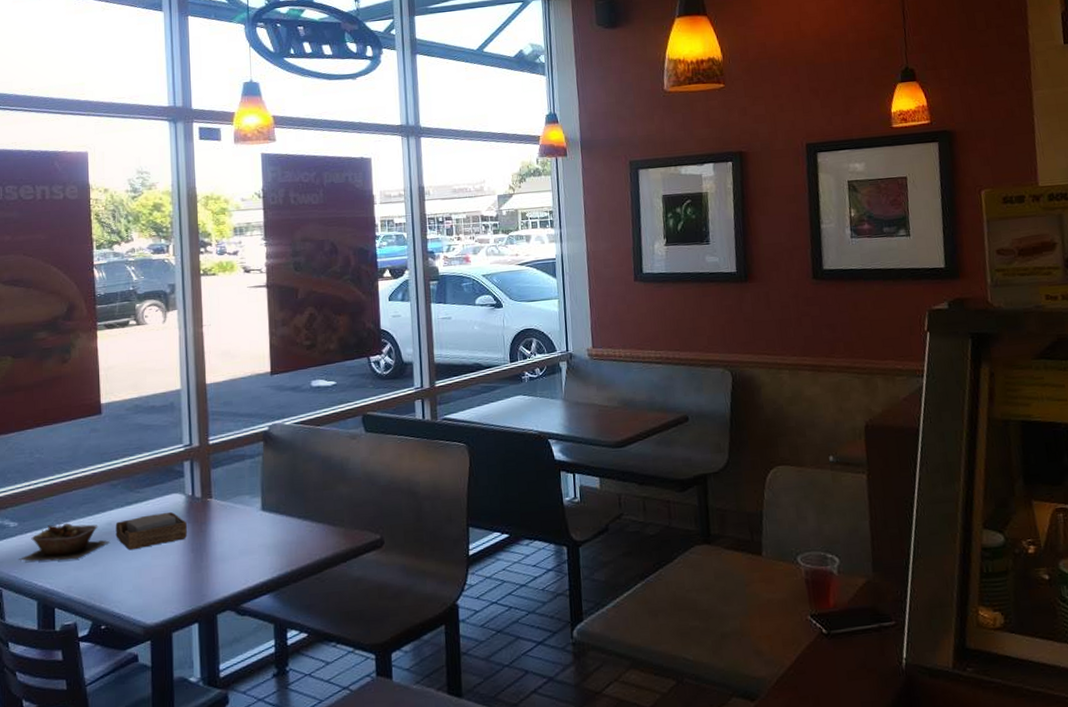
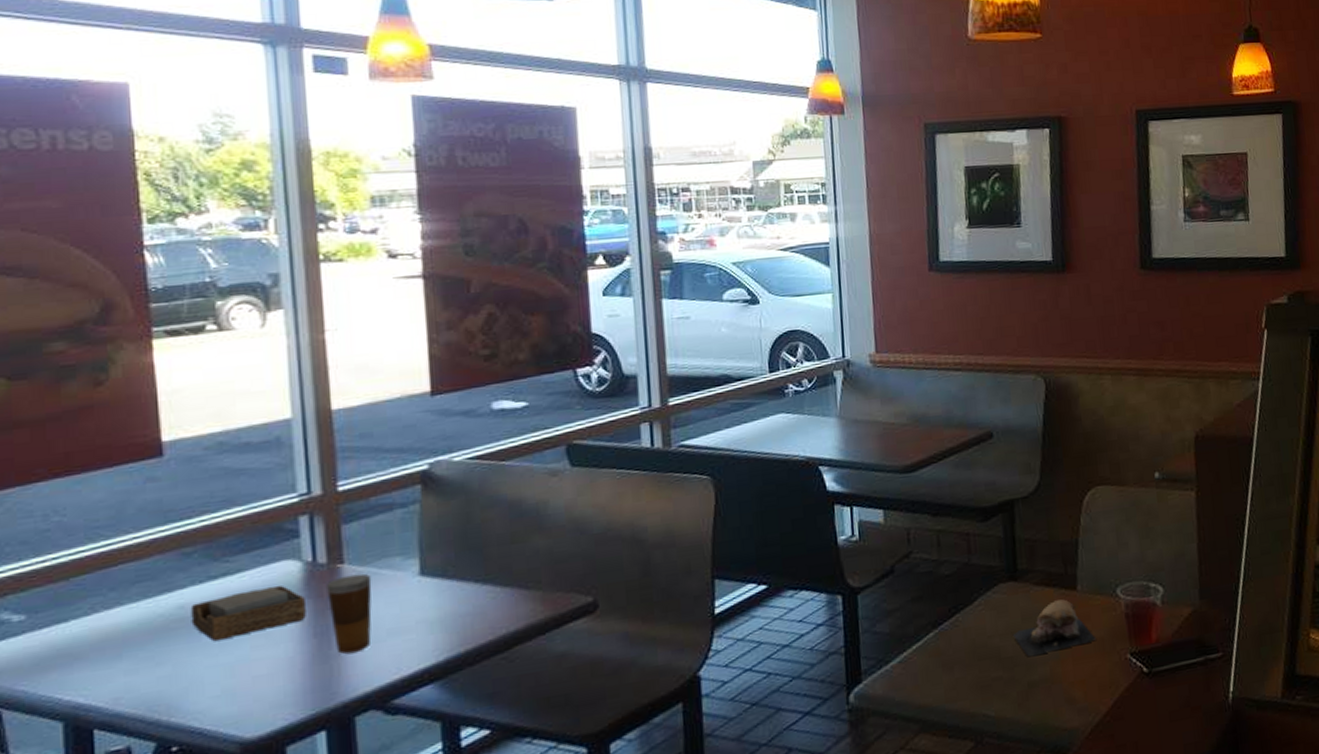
food container: present [18,522,110,561] -> none [28,609,182,669]
beverage cup: none [201,506,230,567] -> present [327,573,372,655]
sandwich: none [707,563,780,611] -> present [1012,599,1096,657]

